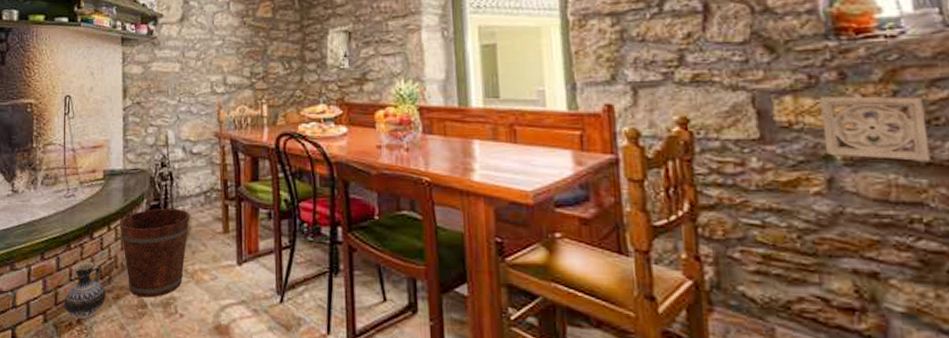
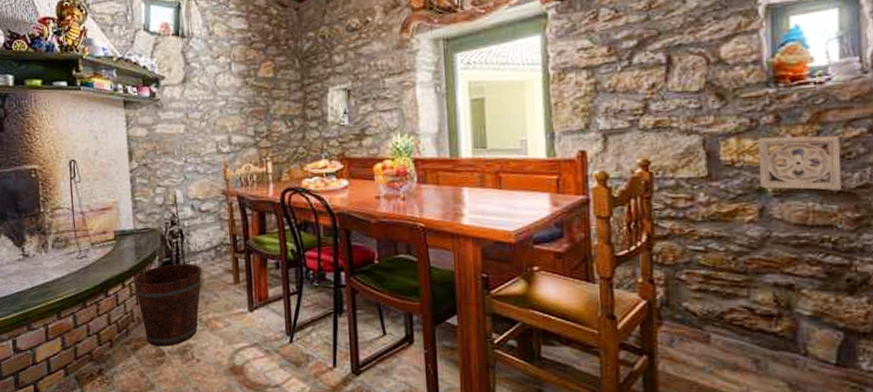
ceramic jug: present [64,261,106,320] -> none [83,317,125,371]

